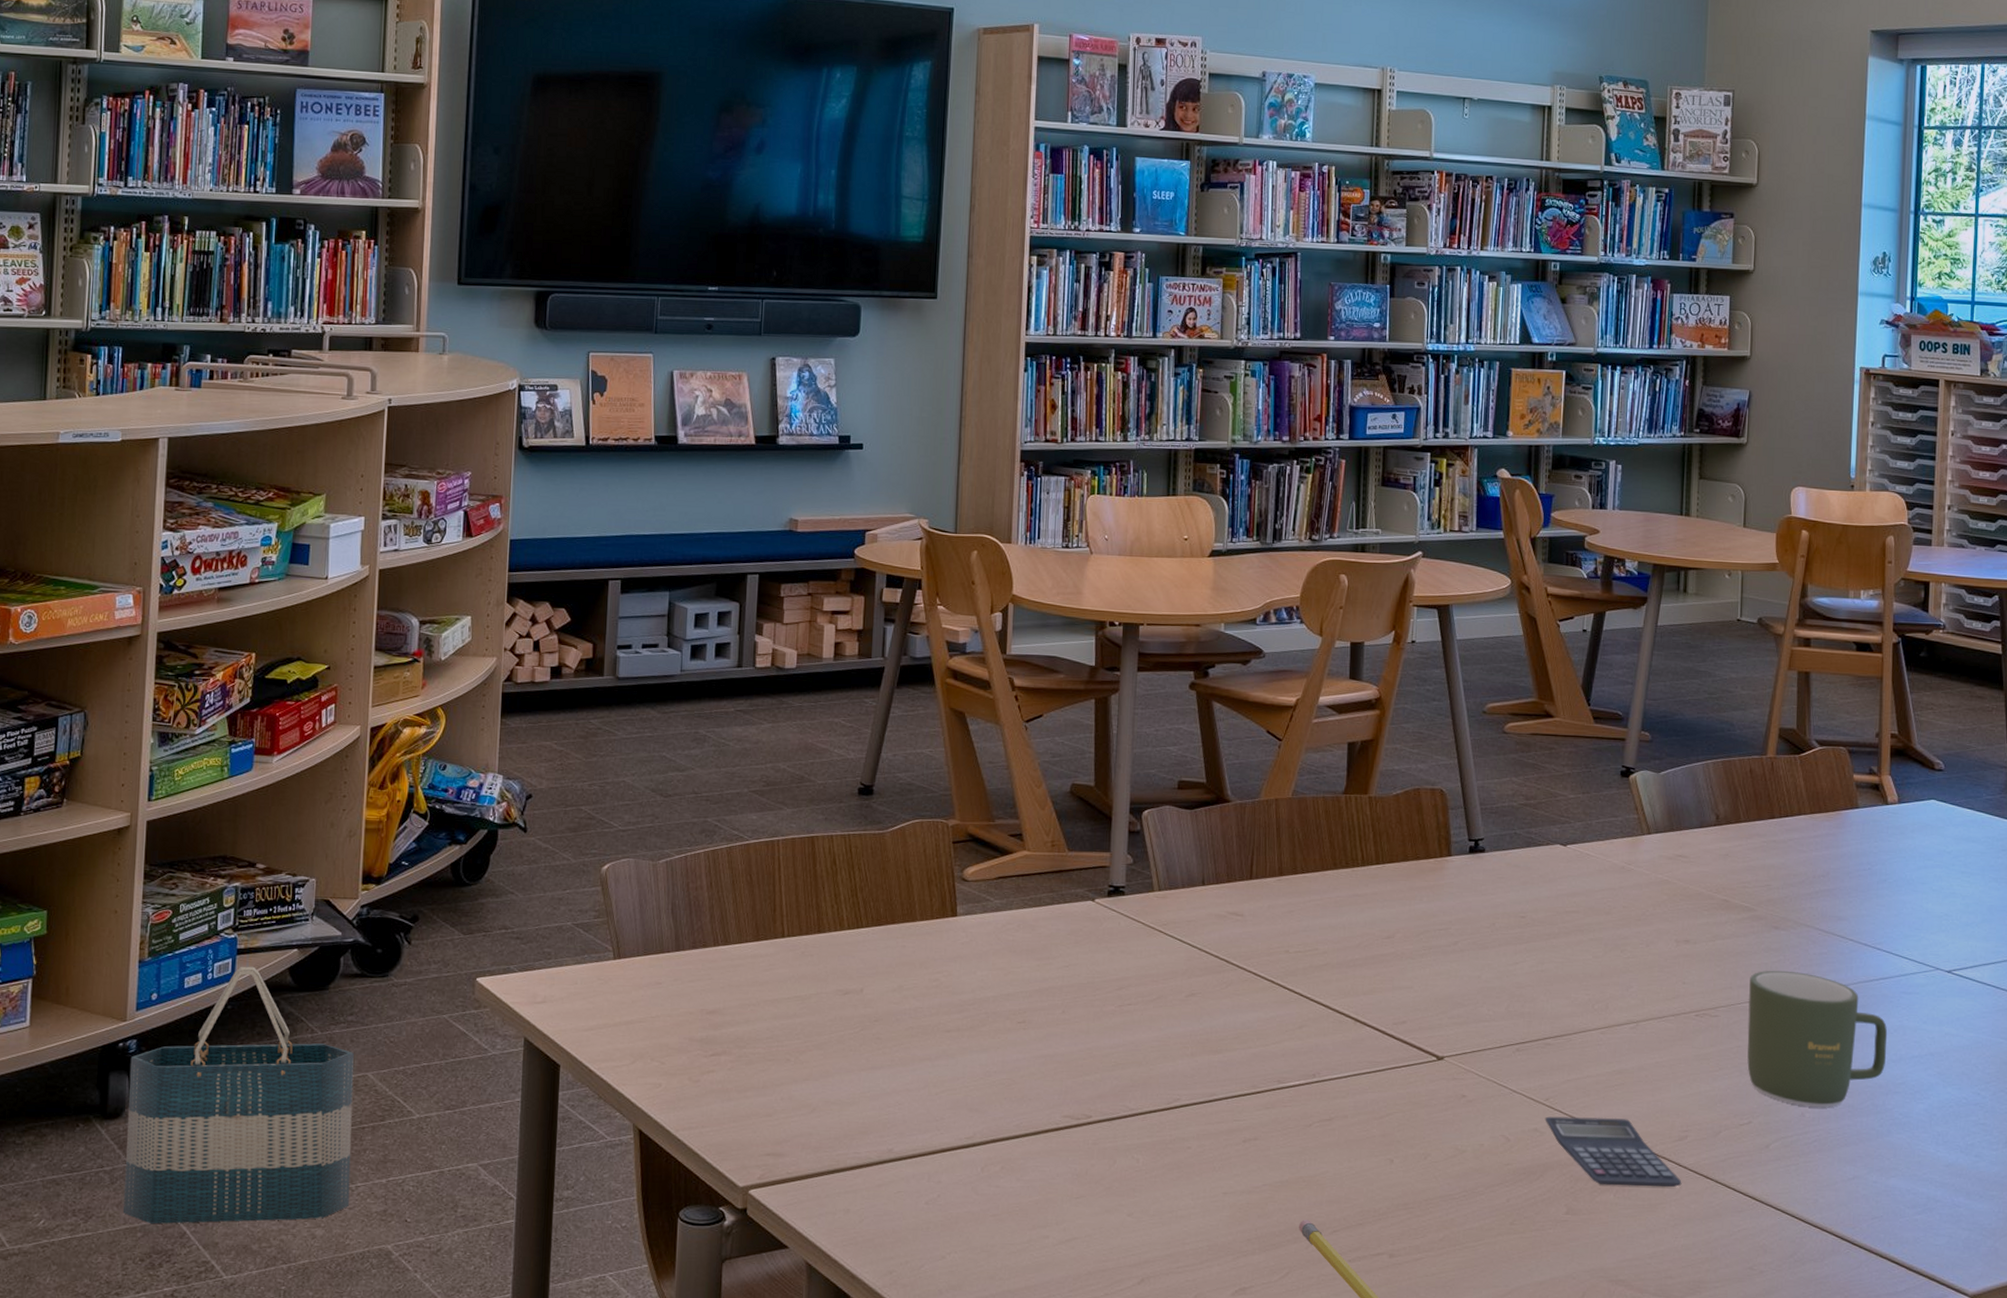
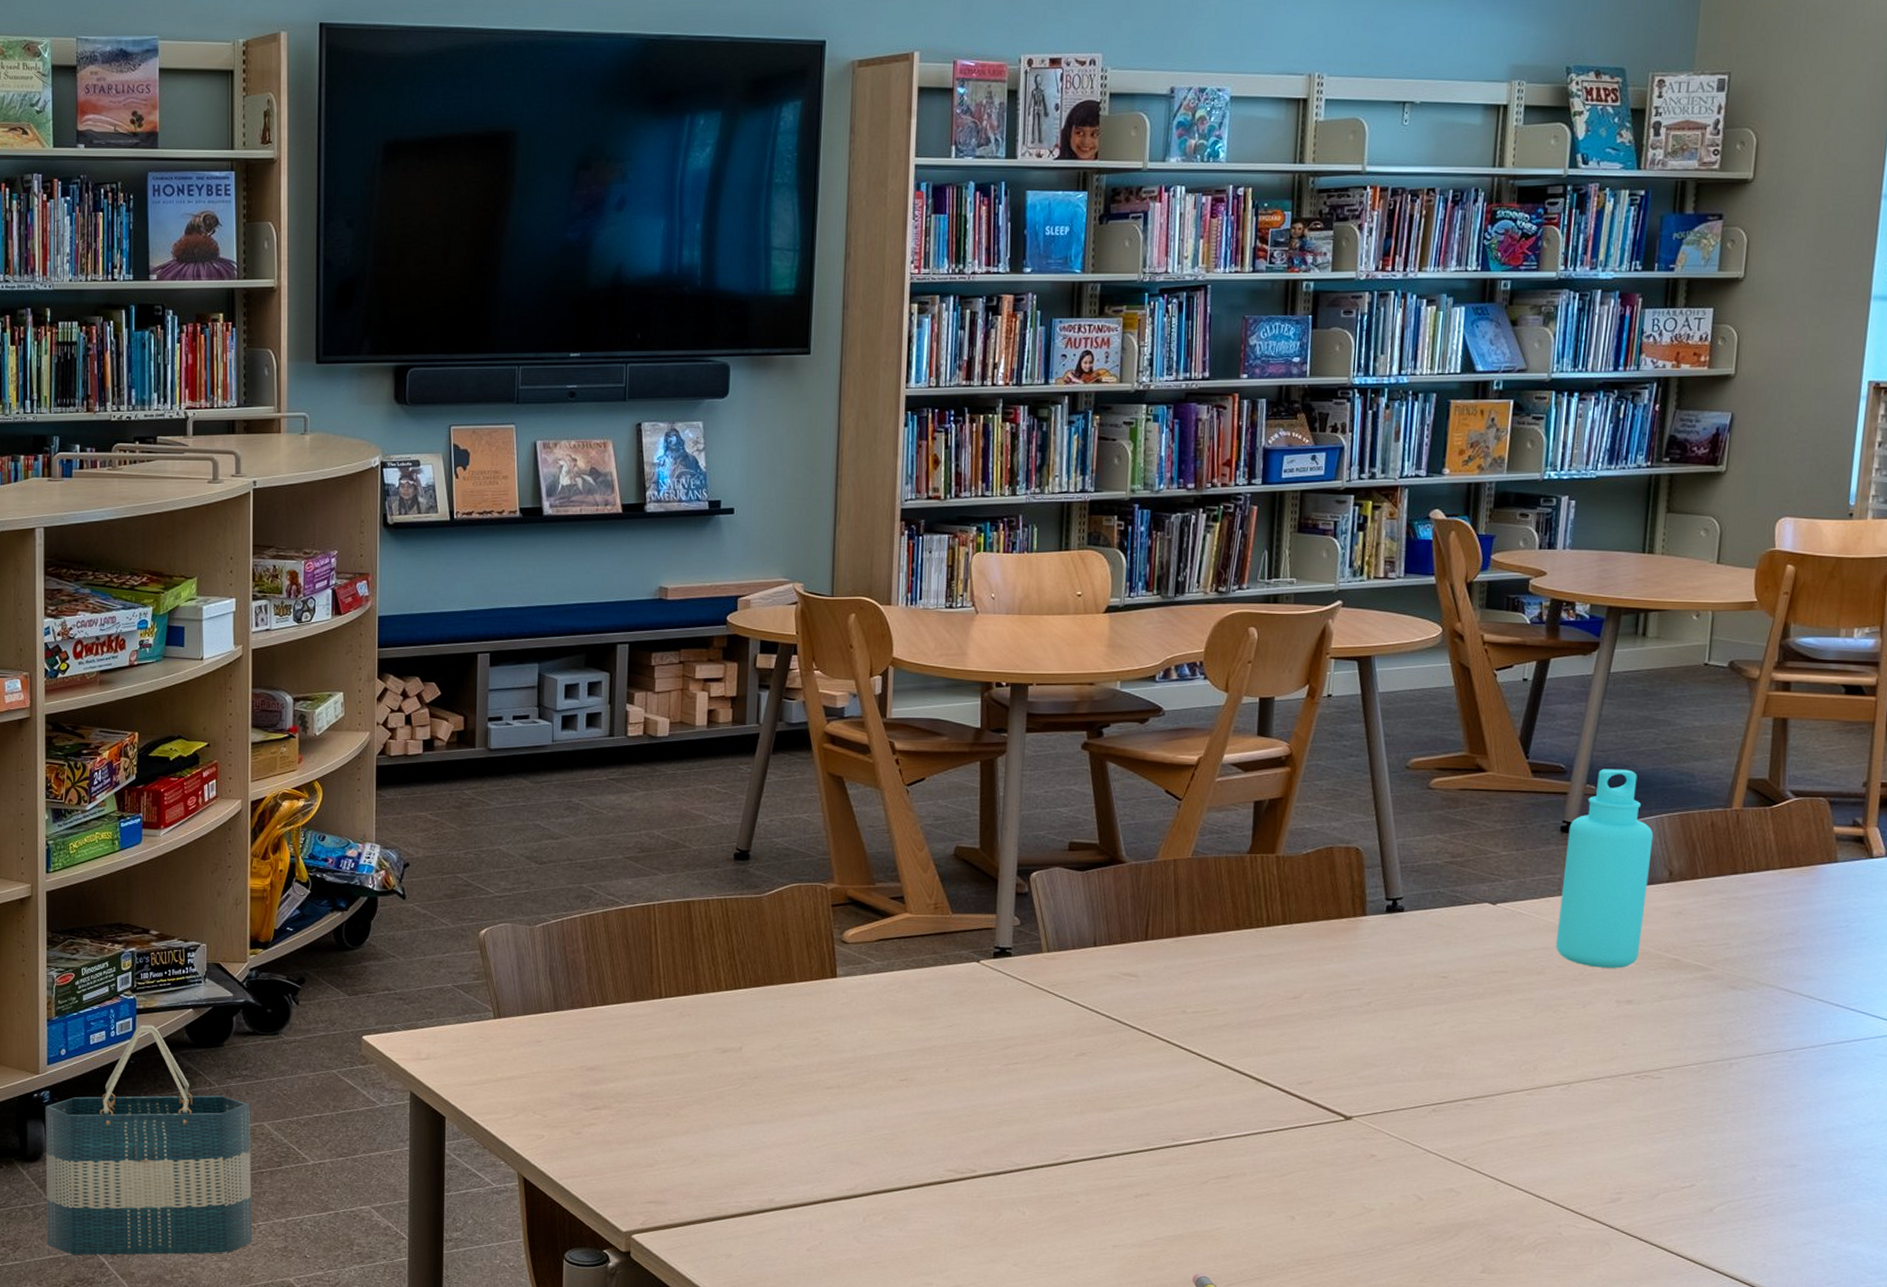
calculator: present [1545,1116,1682,1187] -> none [1461,1176,1613,1248]
water bottle: none [1620,716,1701,909] -> present [1555,769,1654,968]
mug: present [1747,970,1888,1108] -> none [1692,1031,1858,1172]

